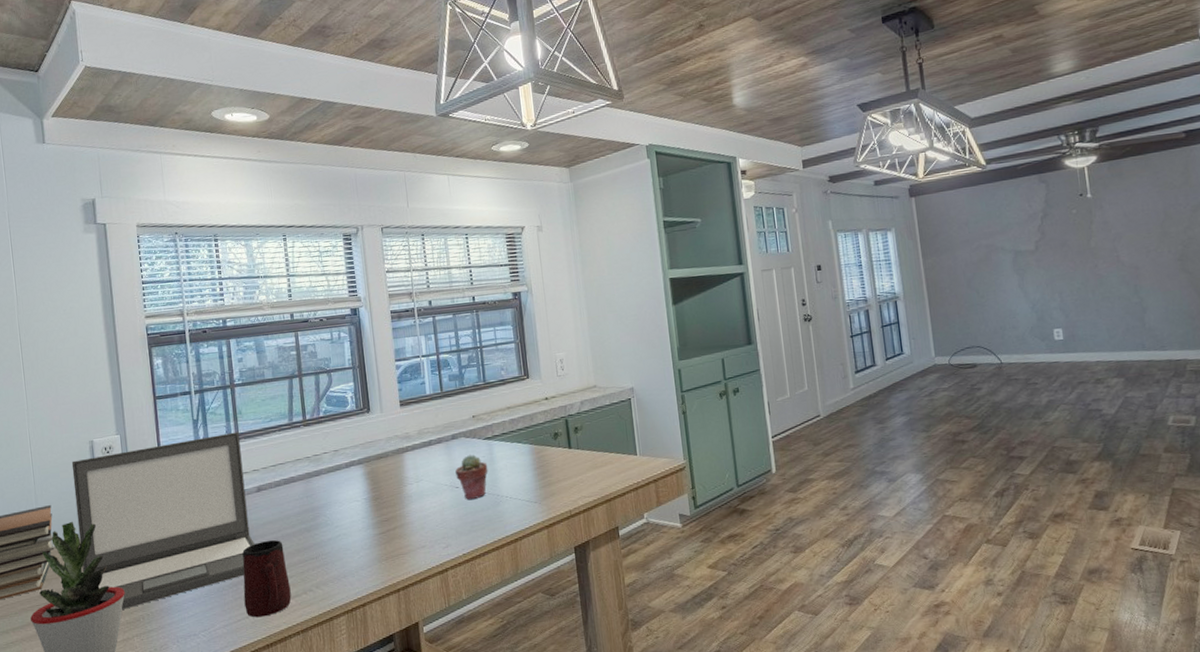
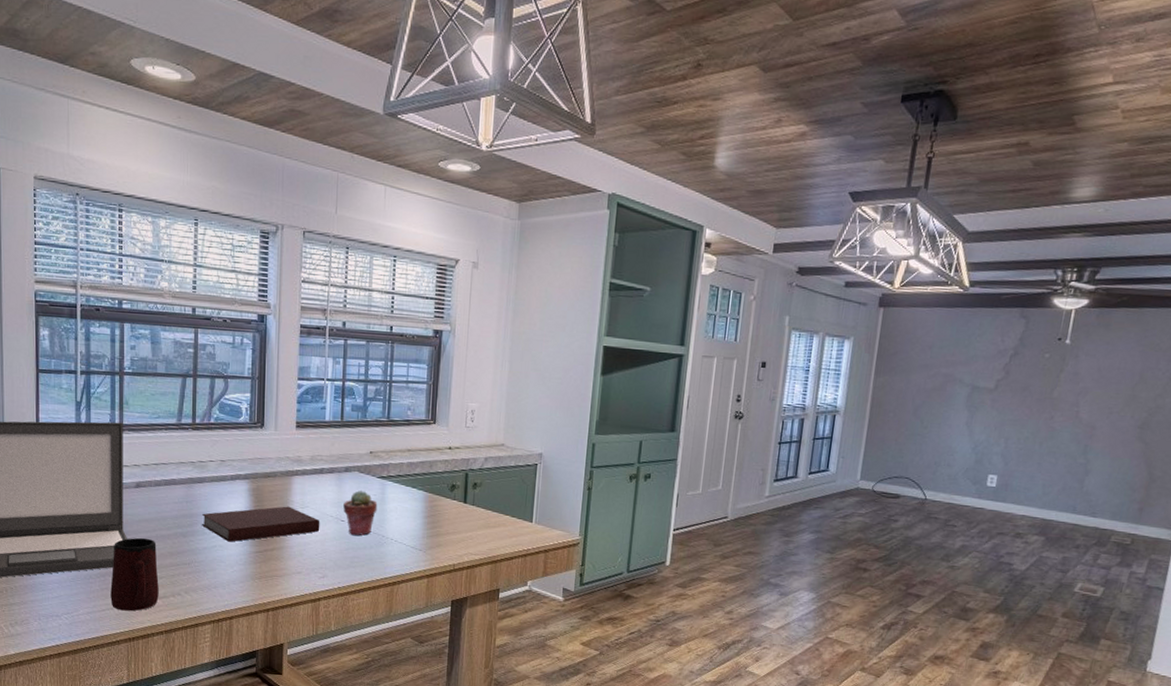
notebook: none [323,483,437,529] -> present [202,506,320,542]

